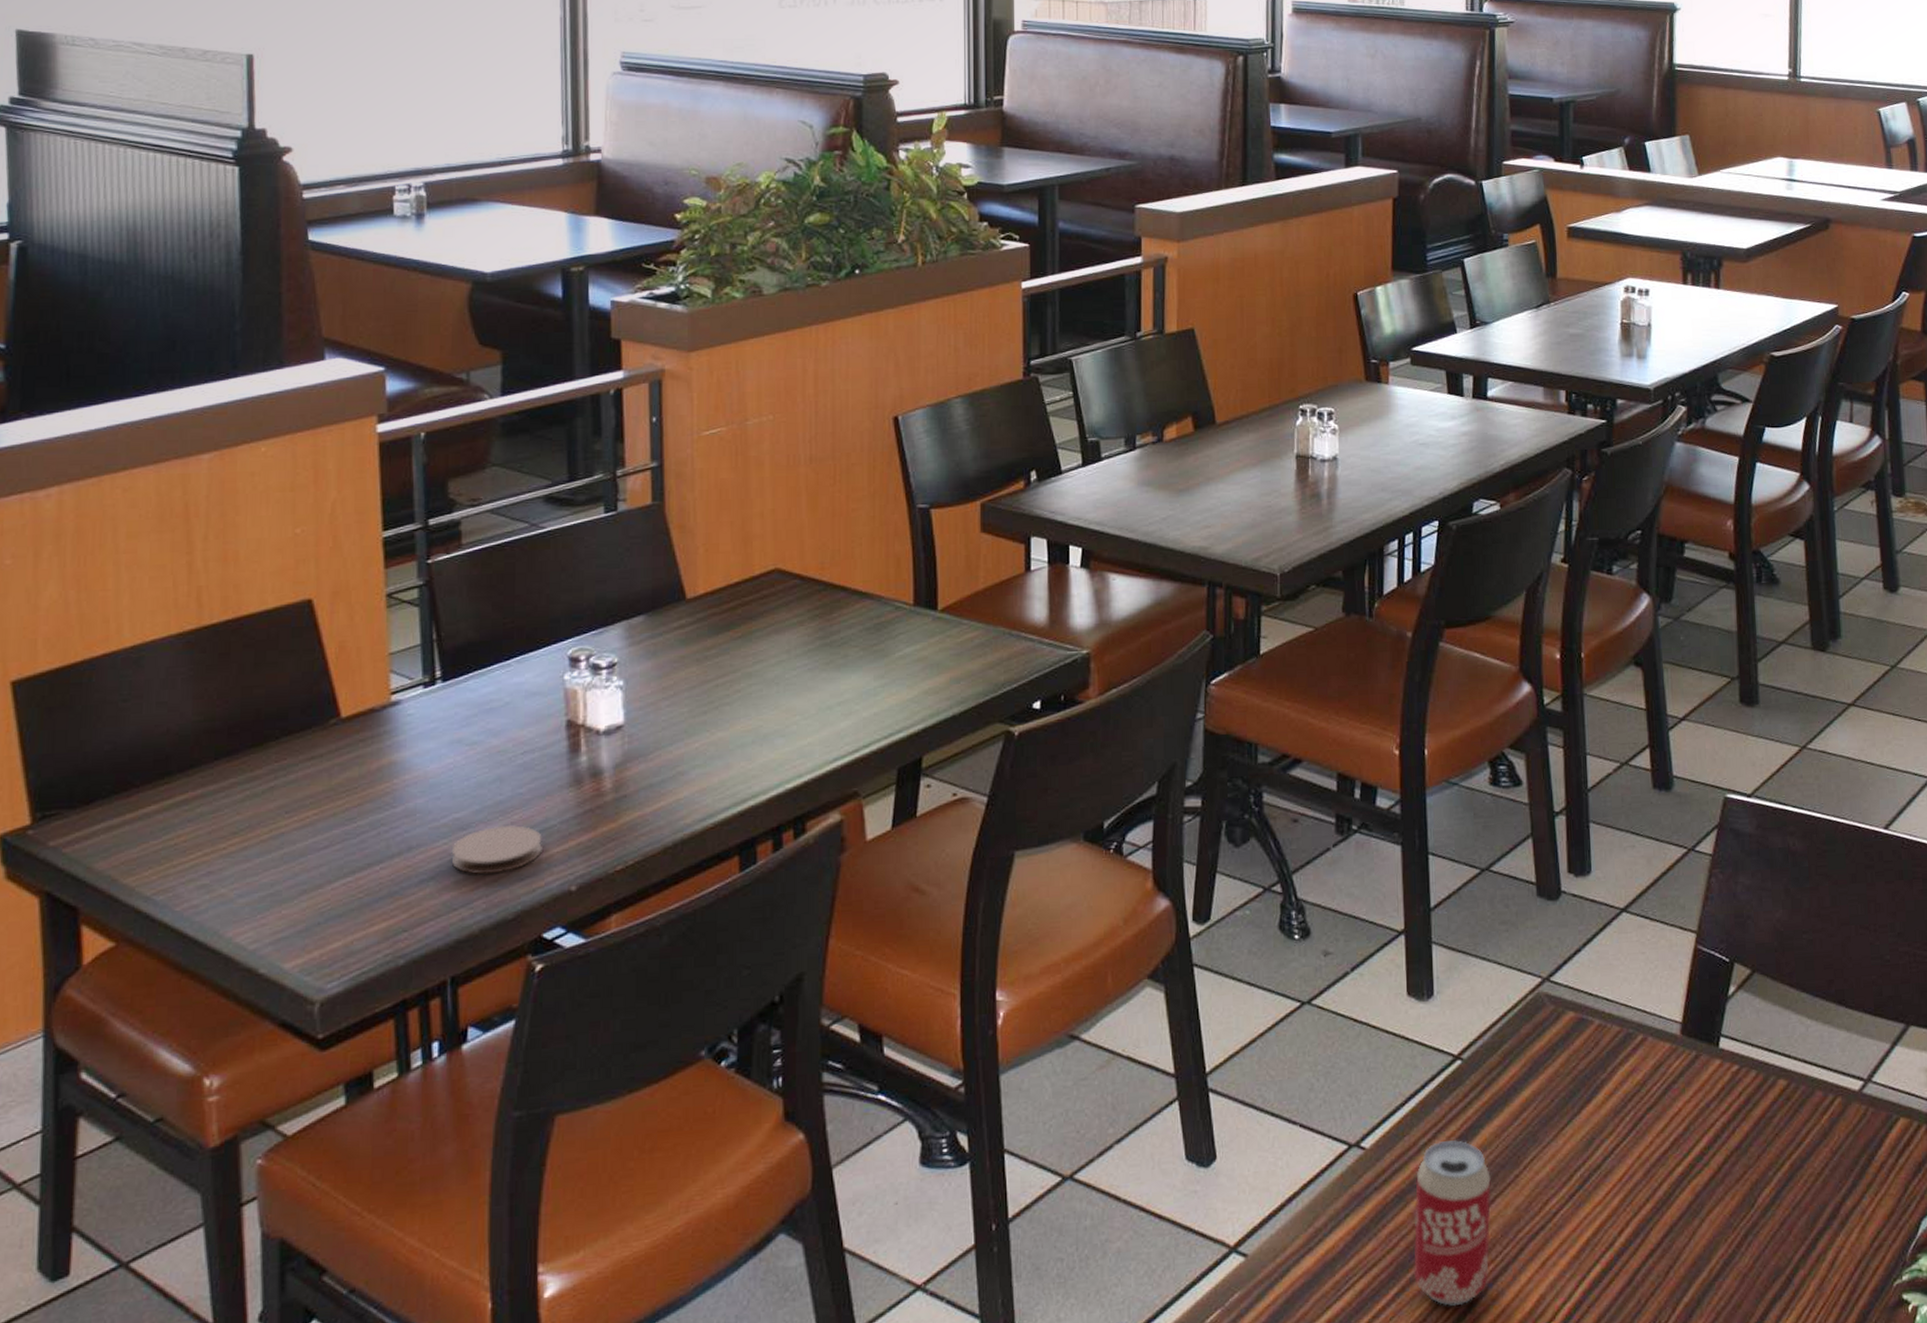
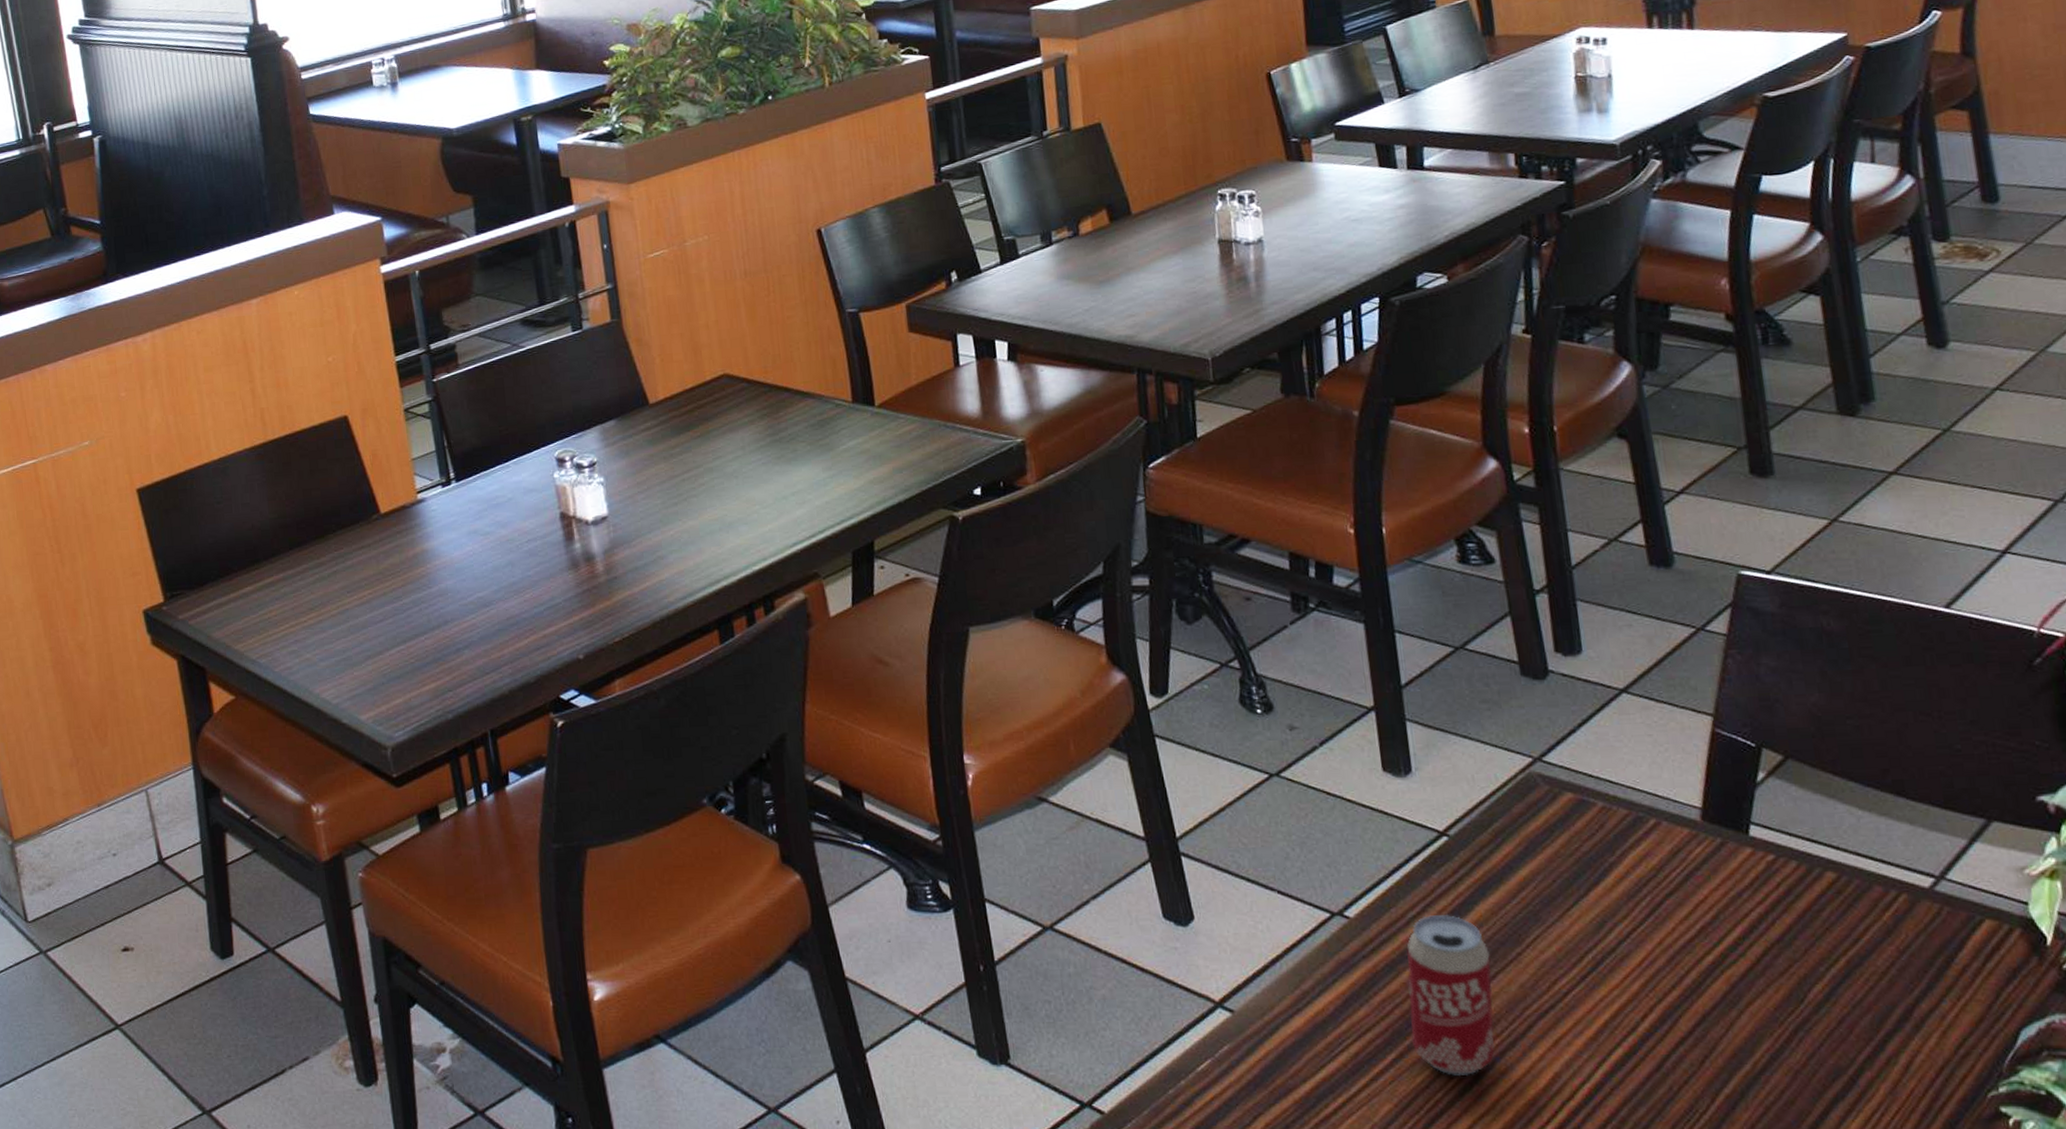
coaster: present [451,824,542,875] -> none [479,602,552,645]

